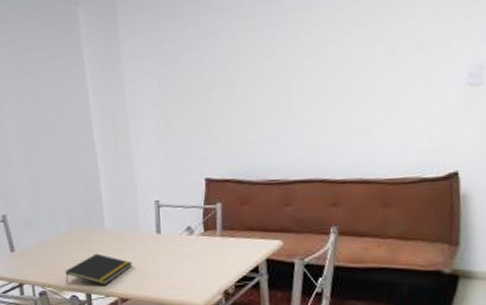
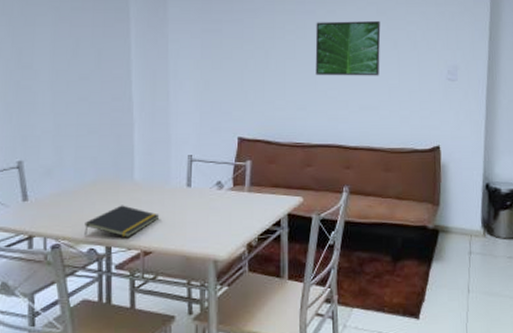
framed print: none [286,20,372,99] -> present [315,20,381,76]

